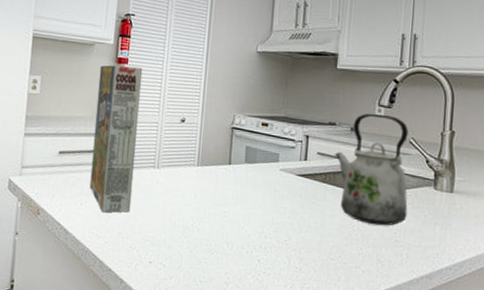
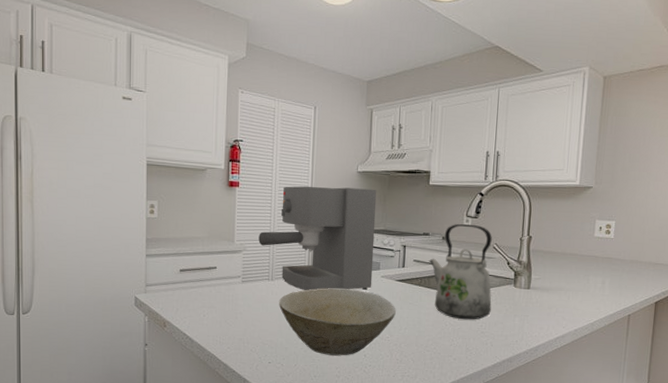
cereal box: present [89,65,143,213] -> none [210,188,253,322]
coffee maker: none [145,65,278,184] -> present [258,186,377,291]
bowl: none [163,179,296,260] -> present [278,287,396,356]

